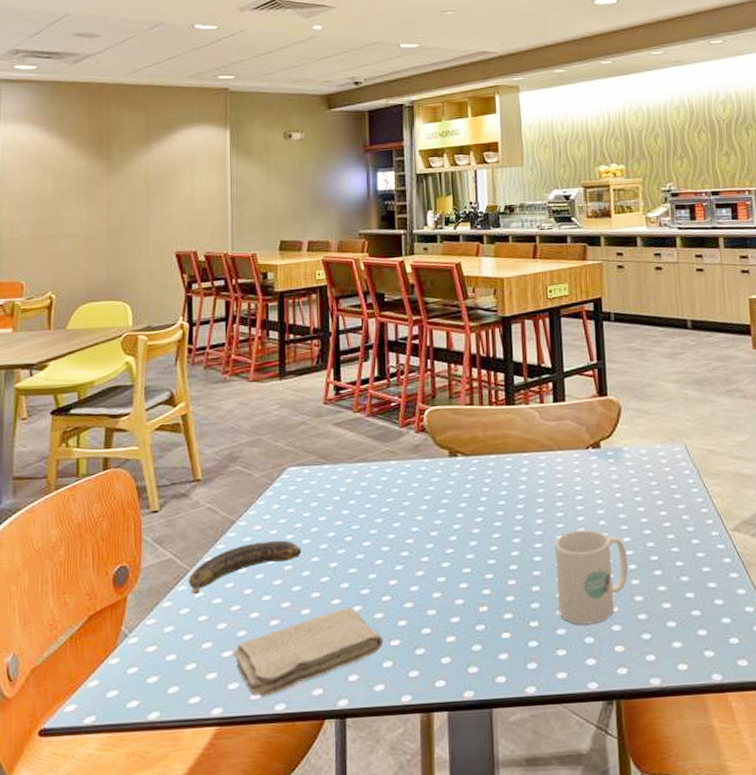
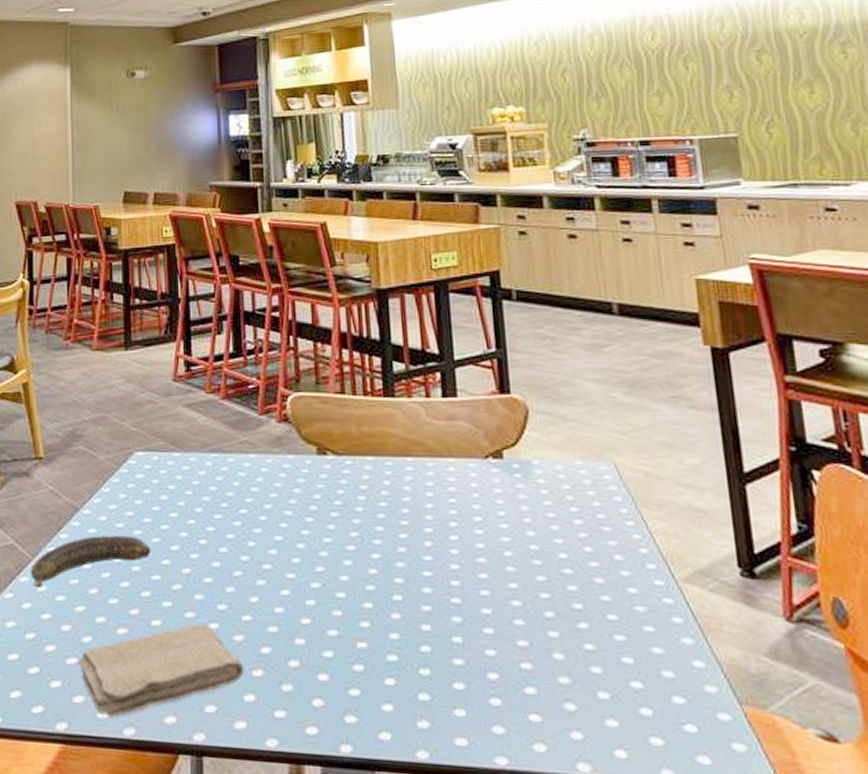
mug: present [555,529,628,625] -> none [449,559,544,682]

